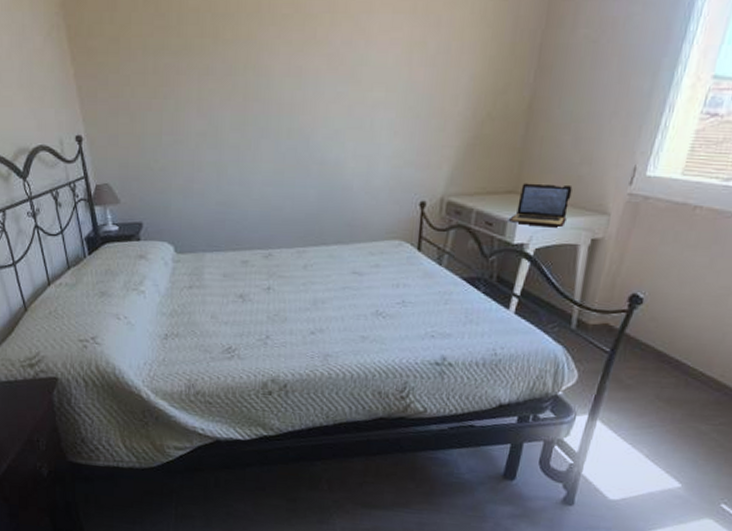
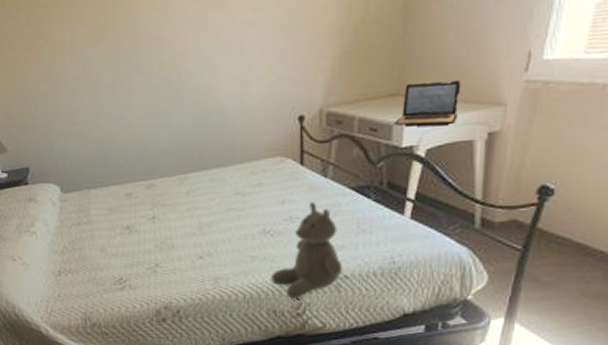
stuffed bear: none [379,288,448,382] -> present [271,202,343,299]

